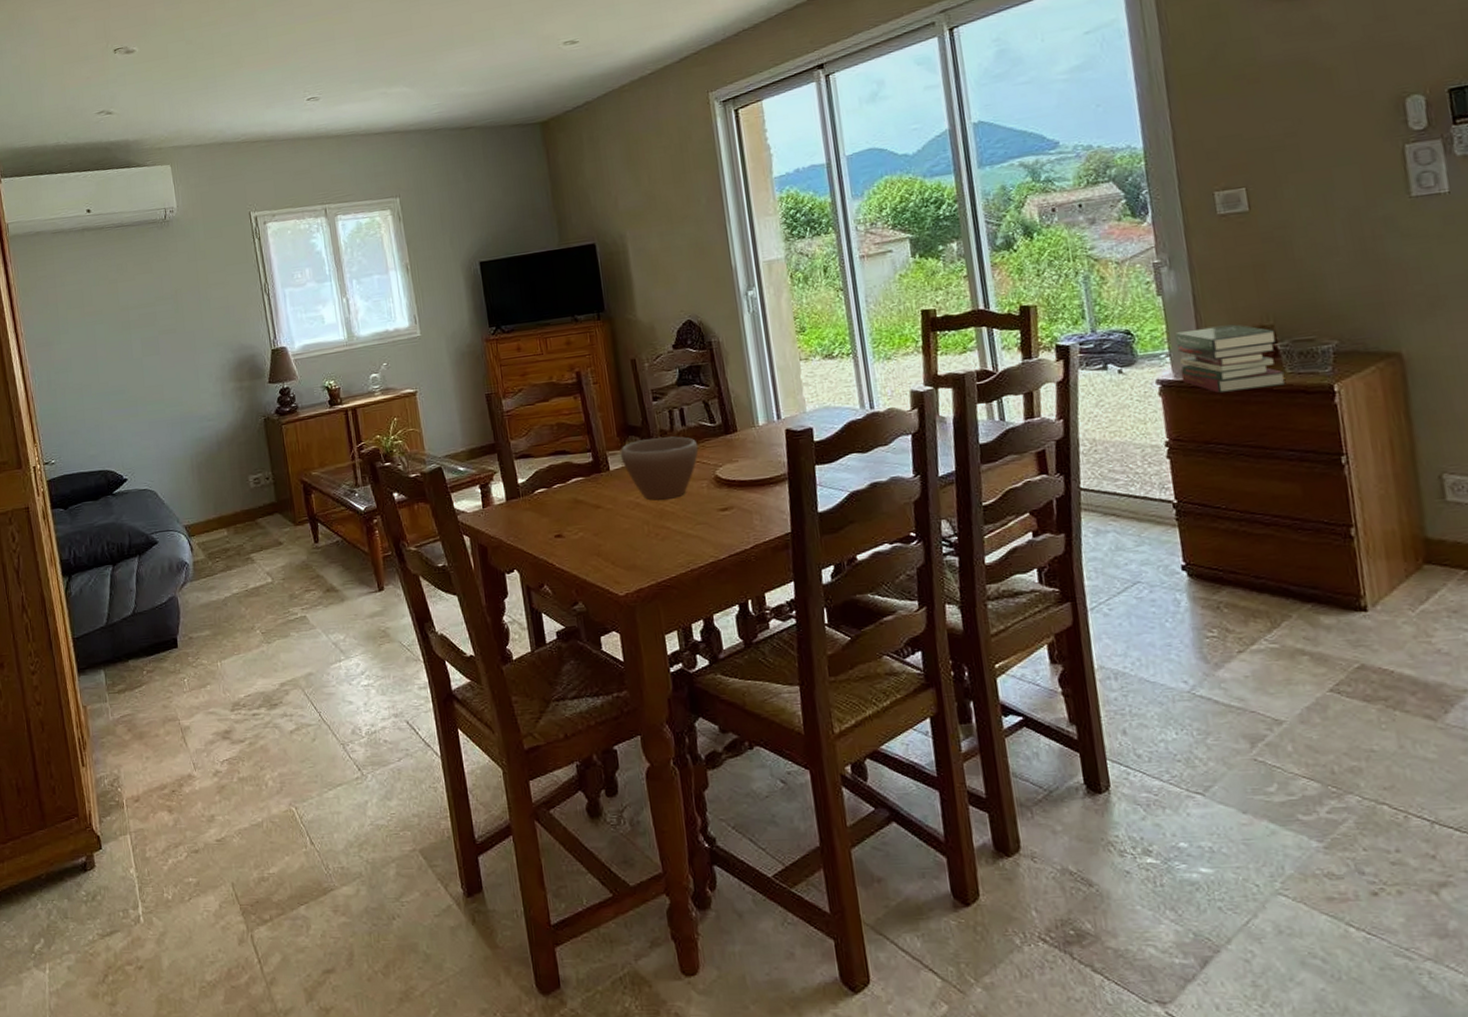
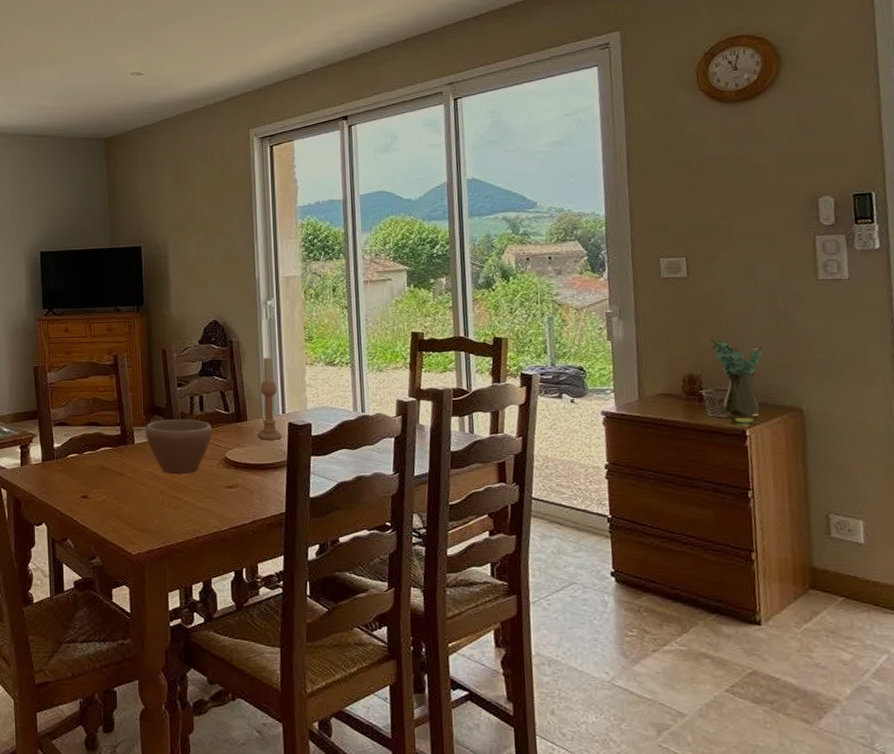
candlestick: none [749,356,780,452] -> present [257,357,282,440]
books: present [1174,324,1286,394] -> none [619,371,708,428]
vase: none [1282,280,1351,381] -> present [710,338,763,426]

